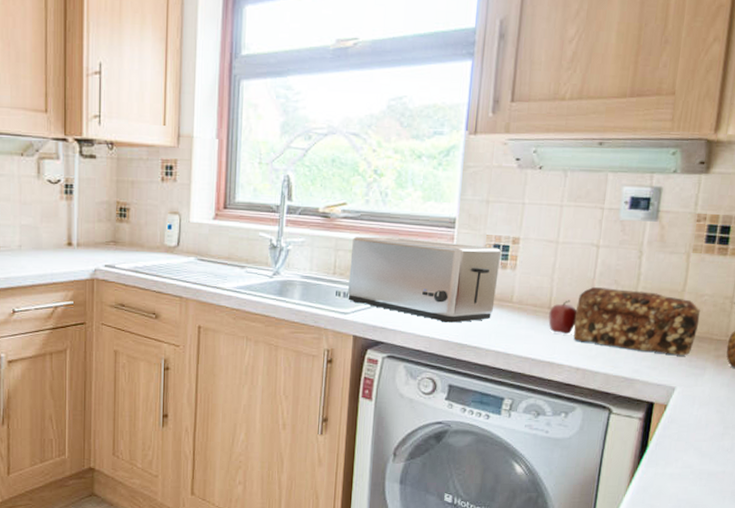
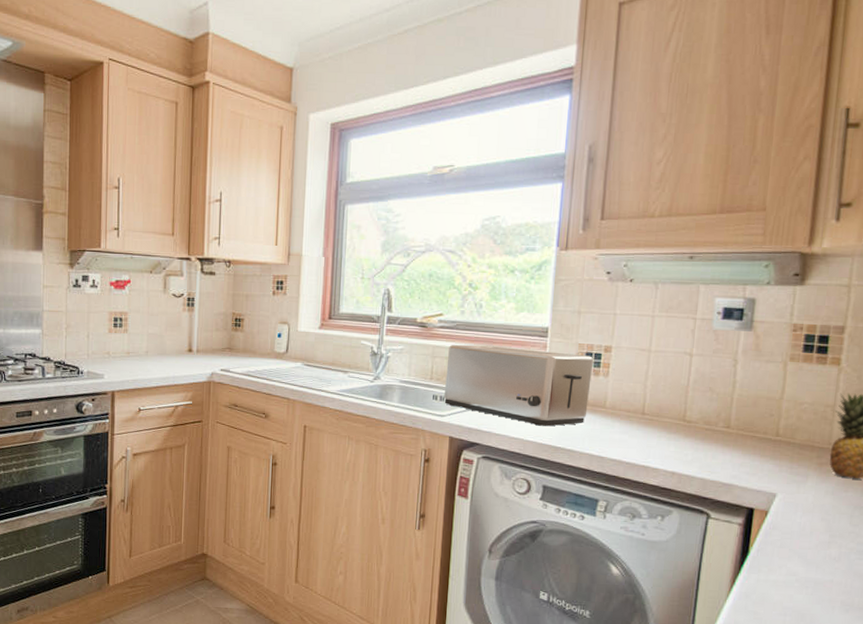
fruit: present [548,300,577,335] -> none [642,406,672,440]
bread loaf: present [573,287,701,355] -> none [668,394,801,462]

